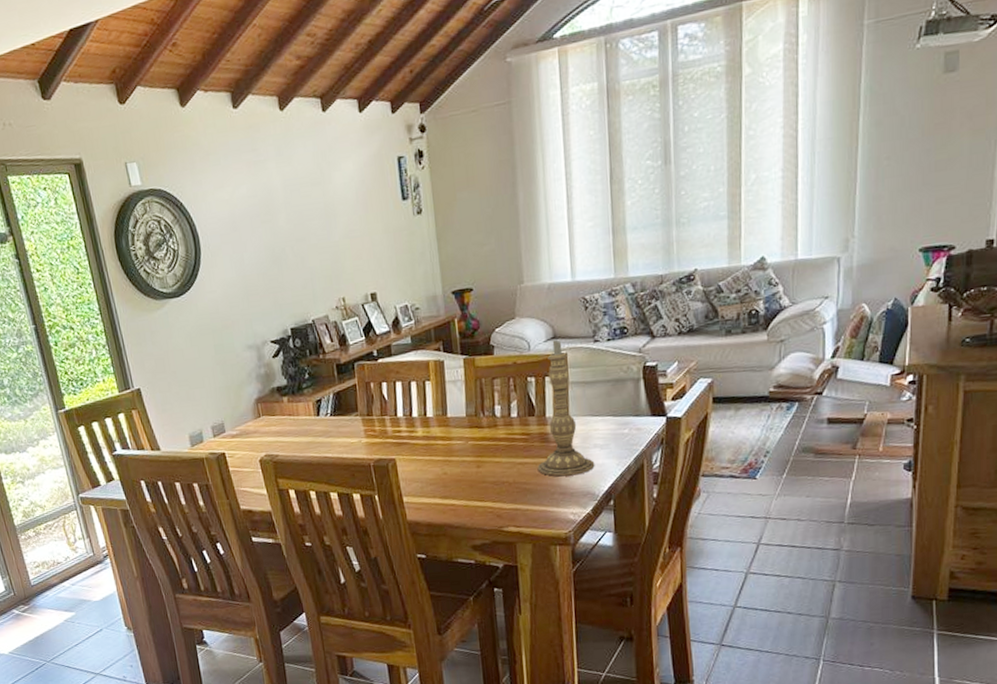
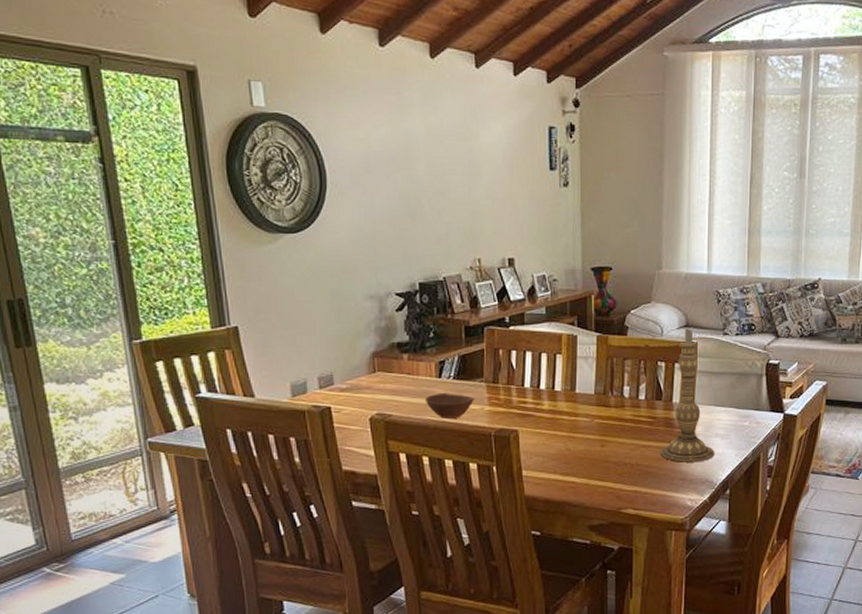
bowl: none [307,429,352,454] -> present [426,392,474,419]

